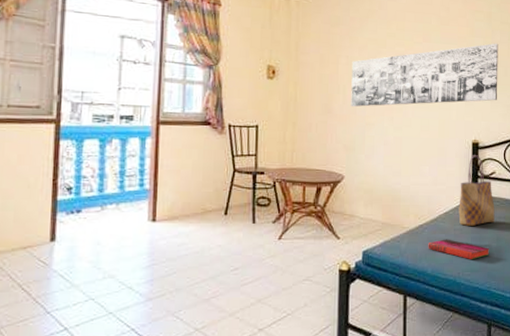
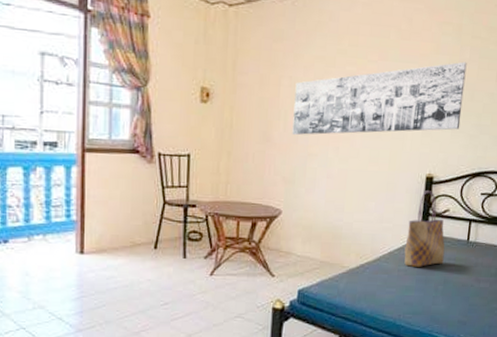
hardback book: present [428,239,490,260] -> none [368,280,436,303]

